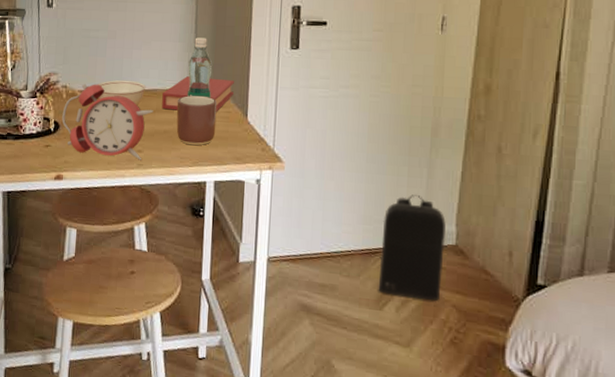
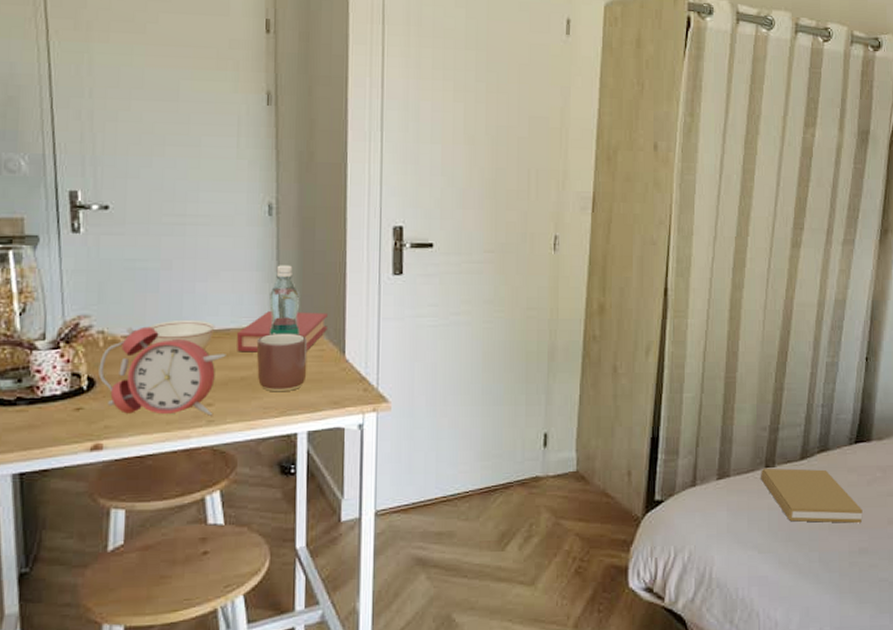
backpack: present [378,195,446,301] -> none [499,424,566,534]

